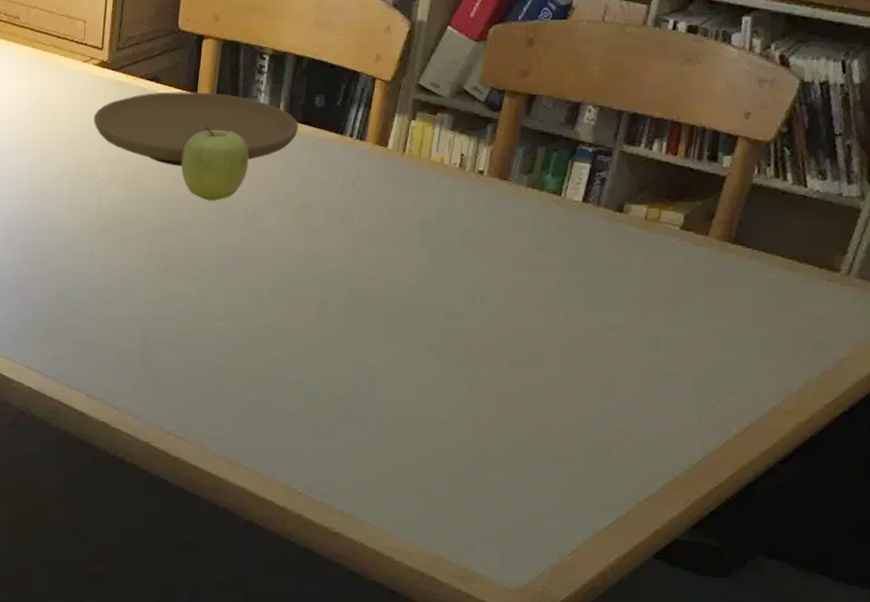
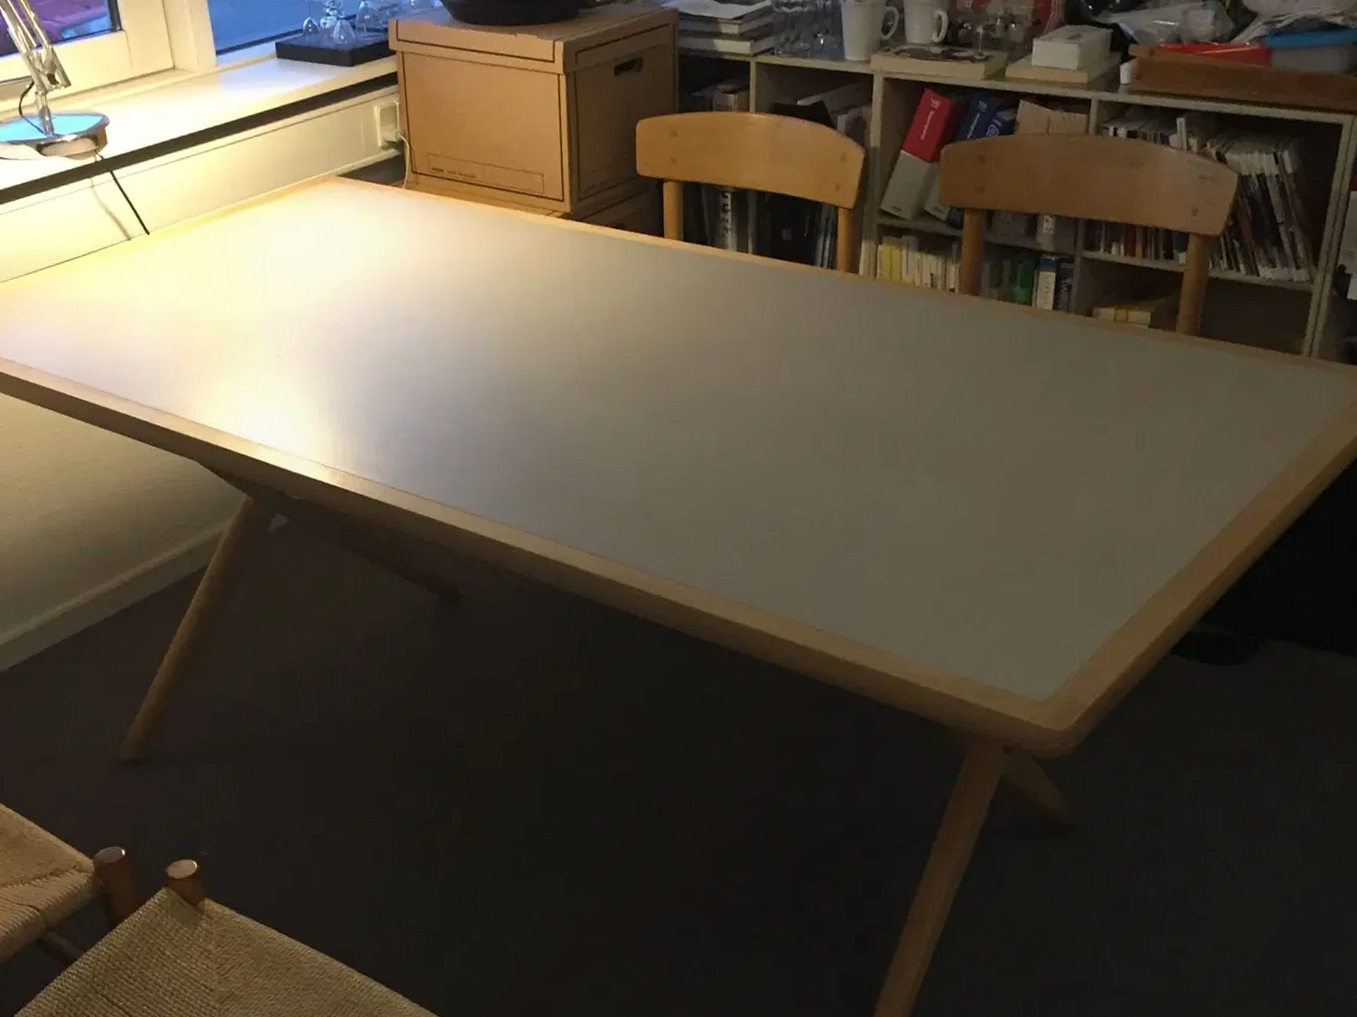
plate: present [94,92,298,166] -> none [563,235,769,312]
fruit: present [181,125,249,200] -> none [656,268,725,343]

